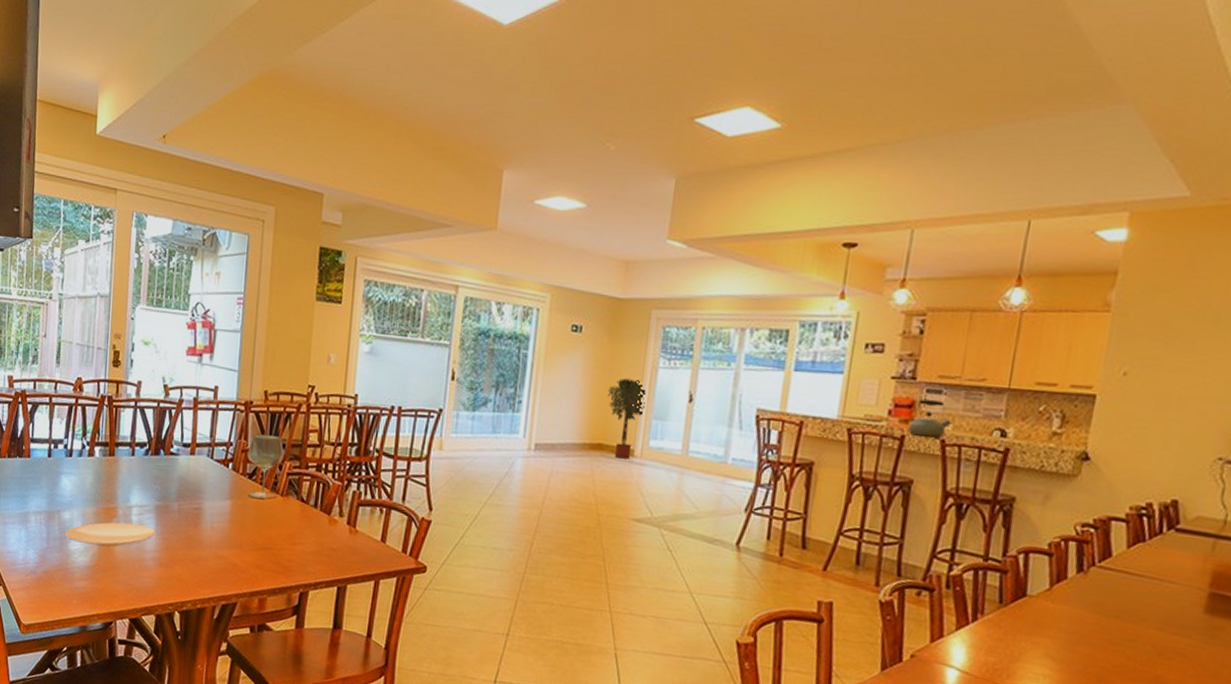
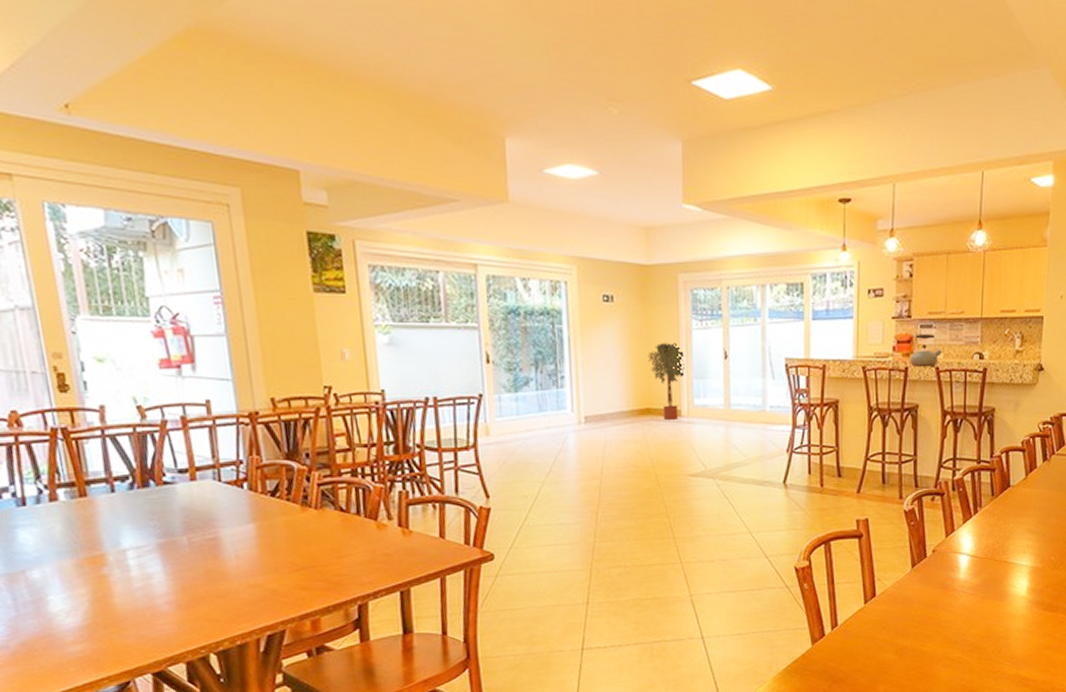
plate: present [65,522,156,547] -> none [38,568,165,603]
wine glass: present [247,434,284,500] -> none [263,445,311,517]

